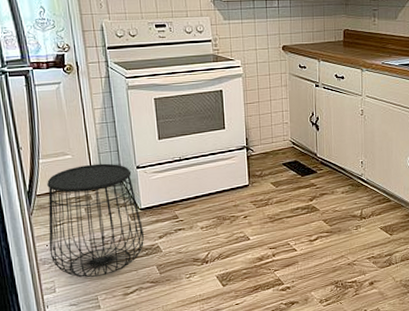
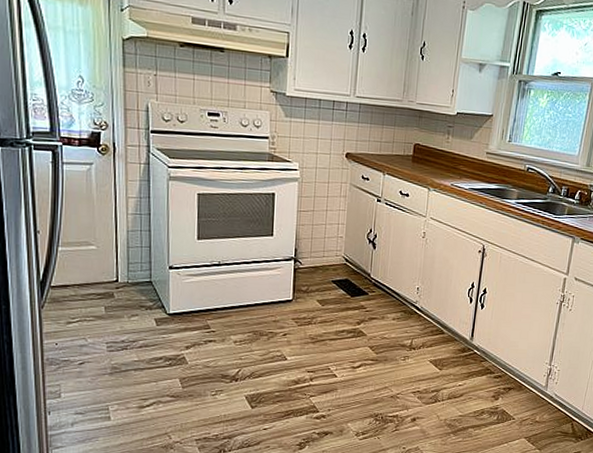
side table: present [47,163,144,278] -> none [59,258,169,384]

